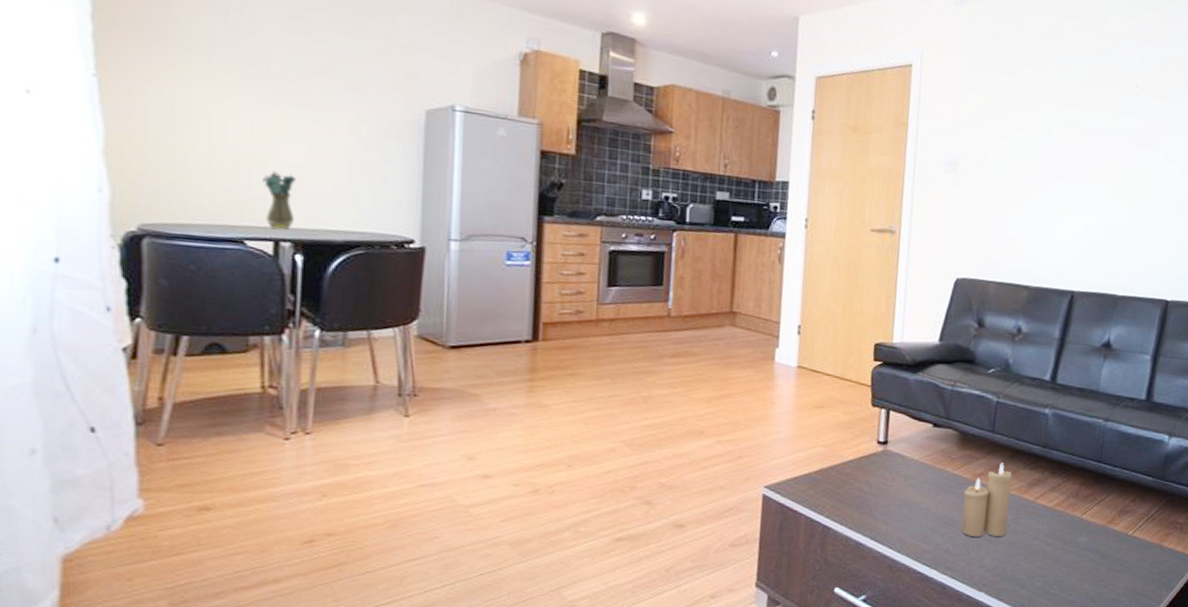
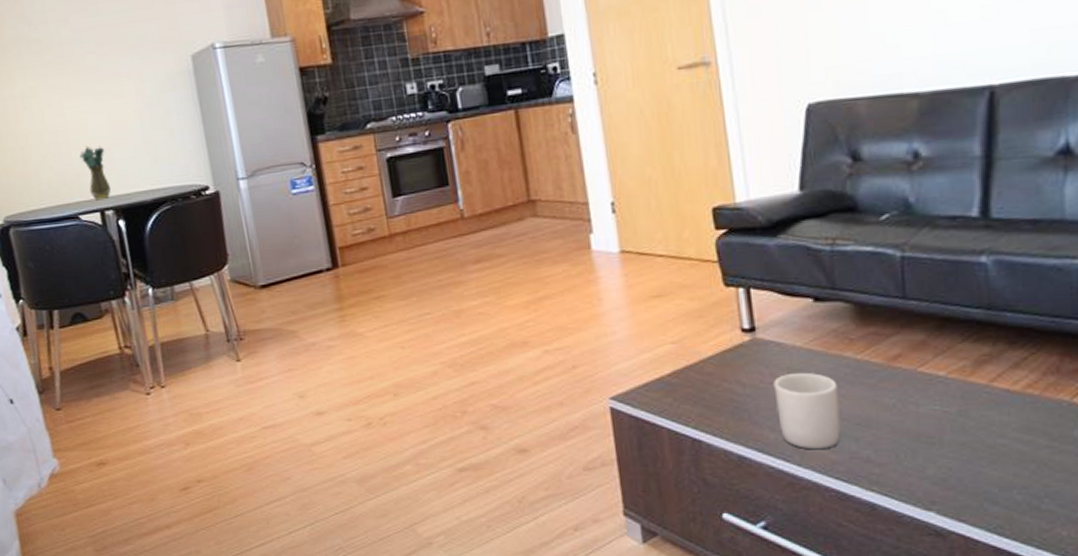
mug: none [890,479,937,541] -> present [773,372,841,450]
candle: present [960,463,1013,537] -> none [877,337,952,440]

